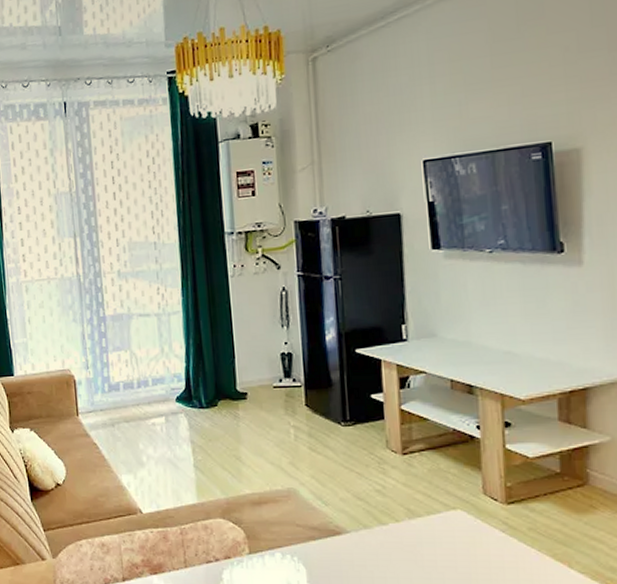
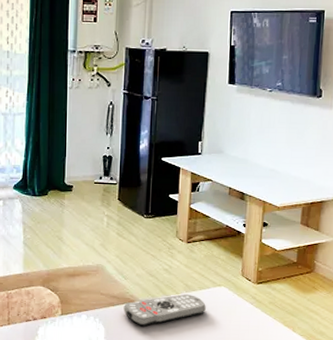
remote control: none [327,522,439,566] -> present [123,294,206,327]

